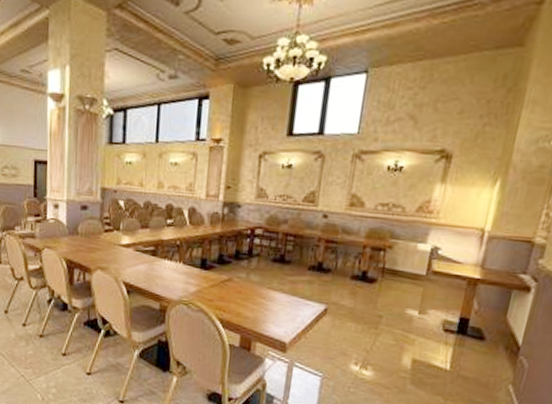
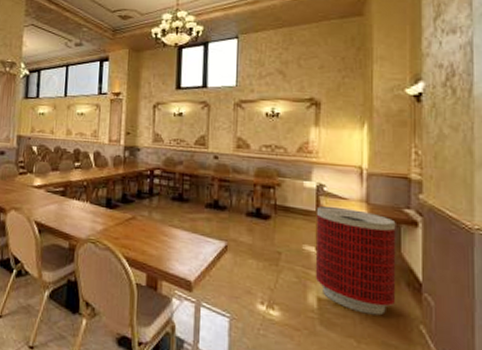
trash can: none [413,270,508,376] -> present [315,206,396,316]

